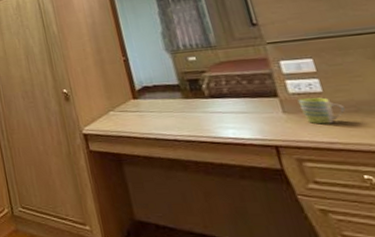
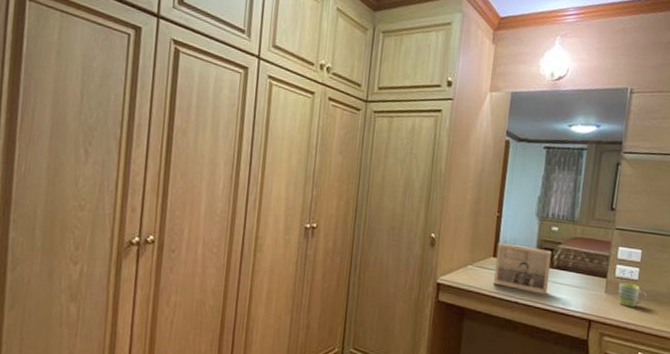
photo frame: none [133,81,210,127] -> present [494,242,552,295]

